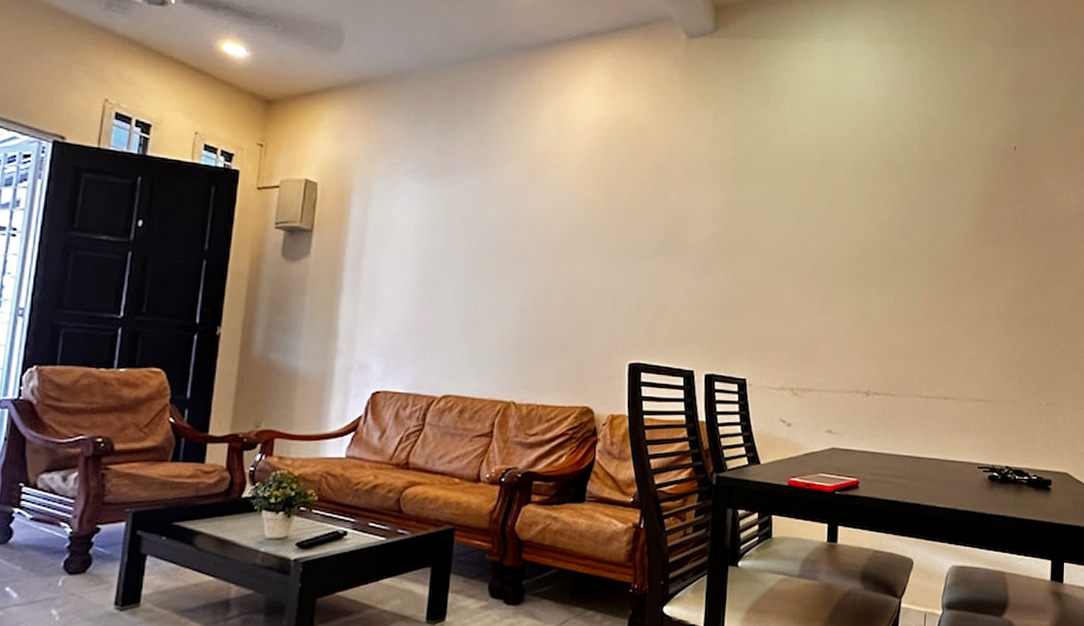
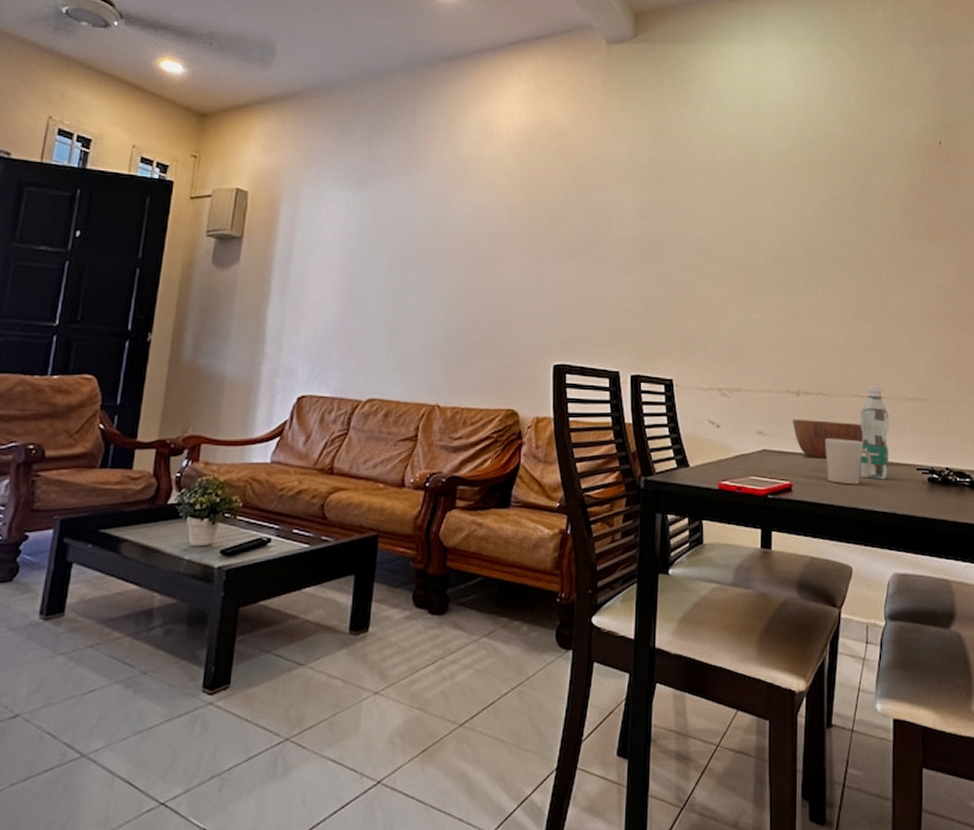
bowl: none [861,418,929,458] -> present [792,419,863,460]
mug: none [891,438,936,482] -> present [825,439,872,485]
bottle: none [924,388,954,478] -> present [860,386,889,480]

